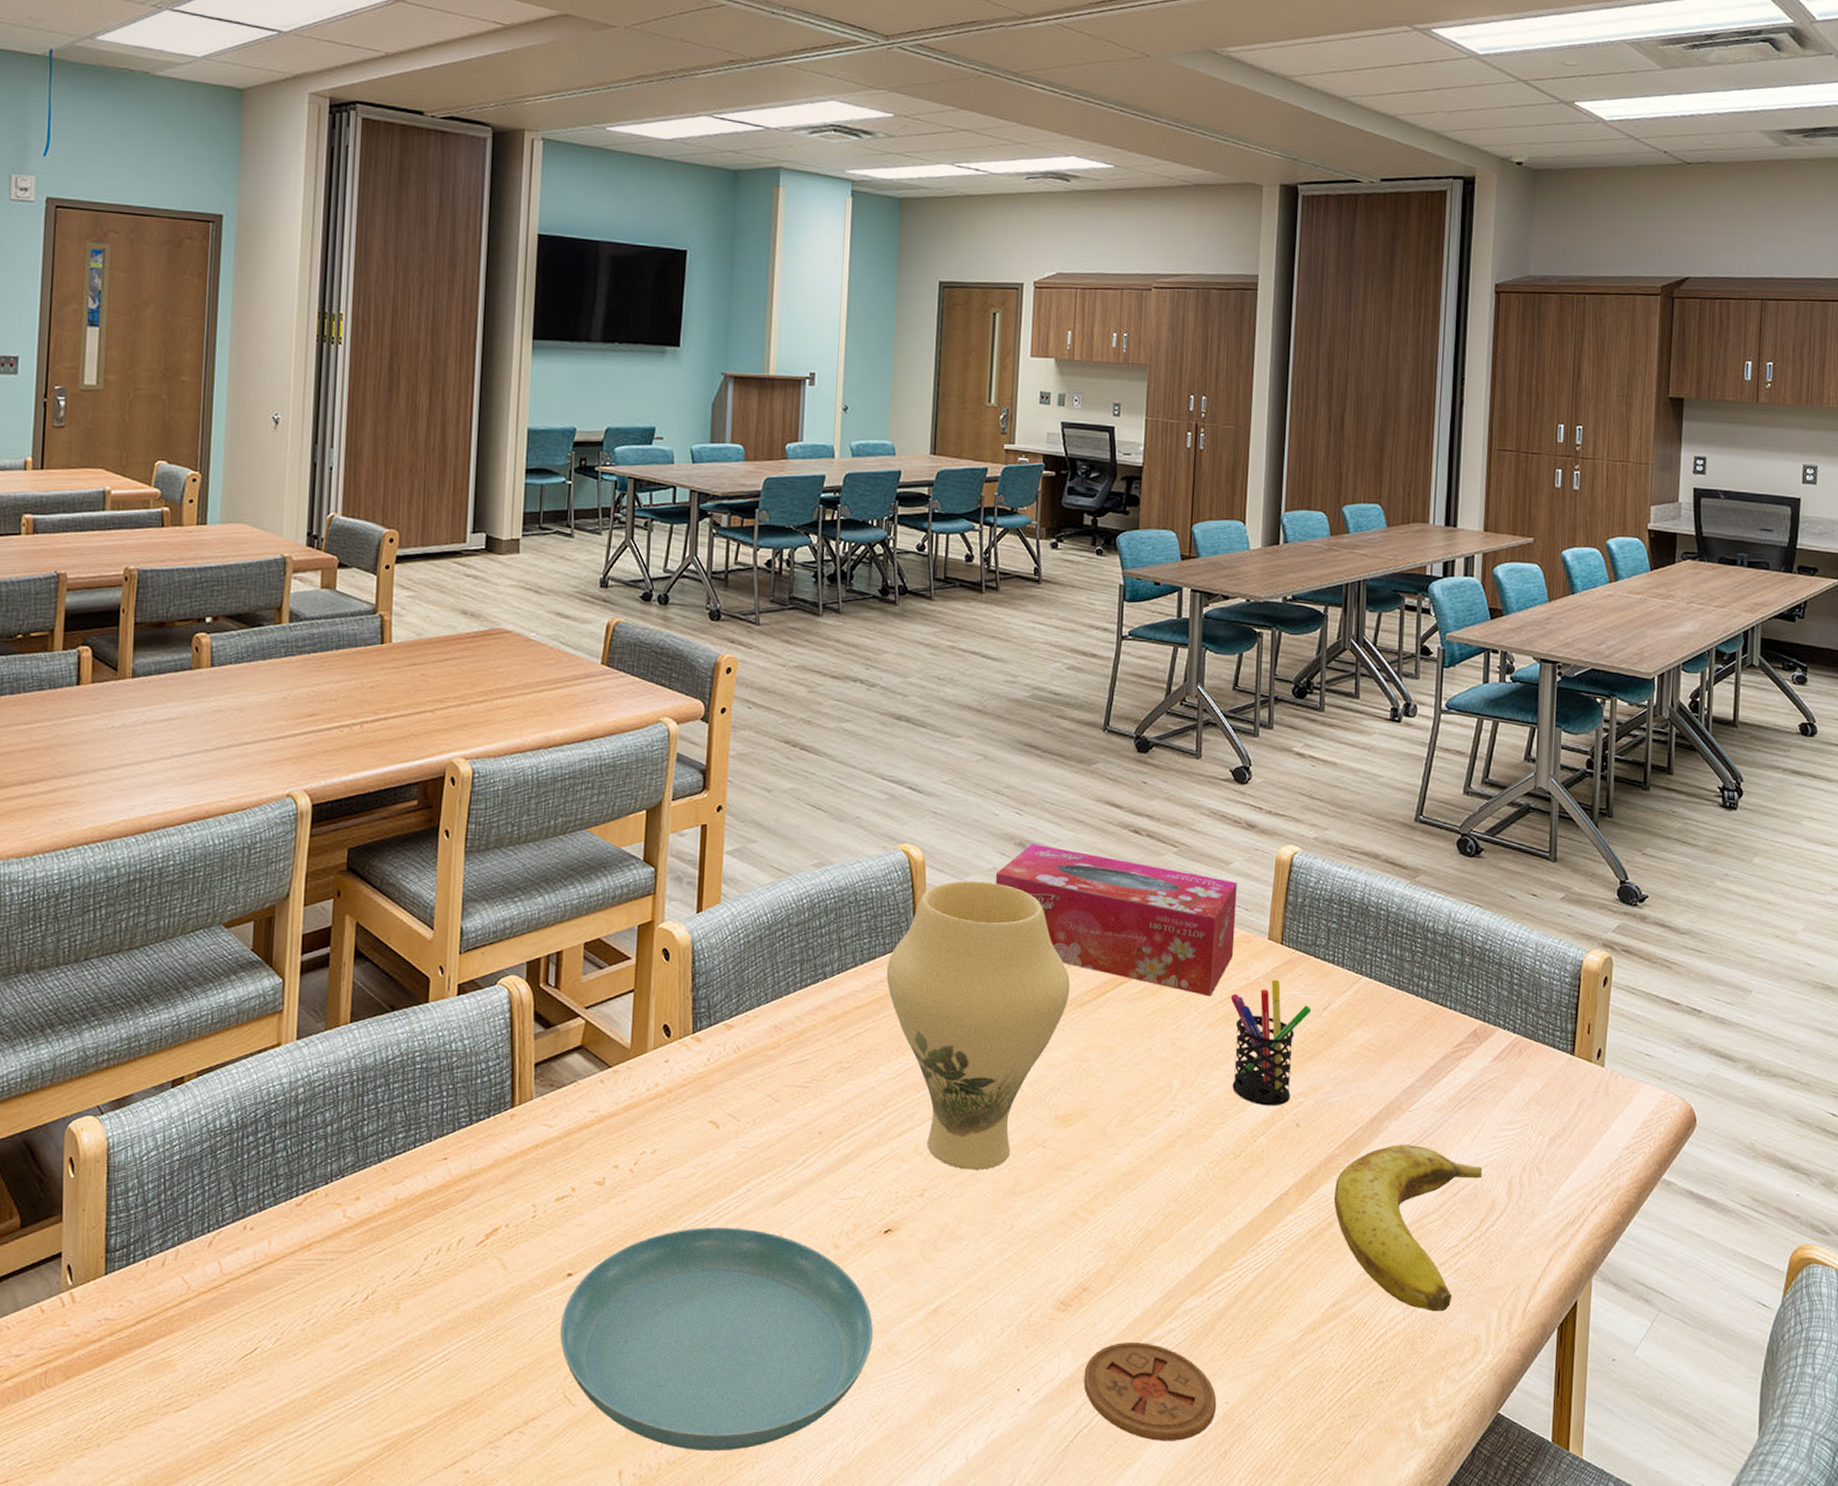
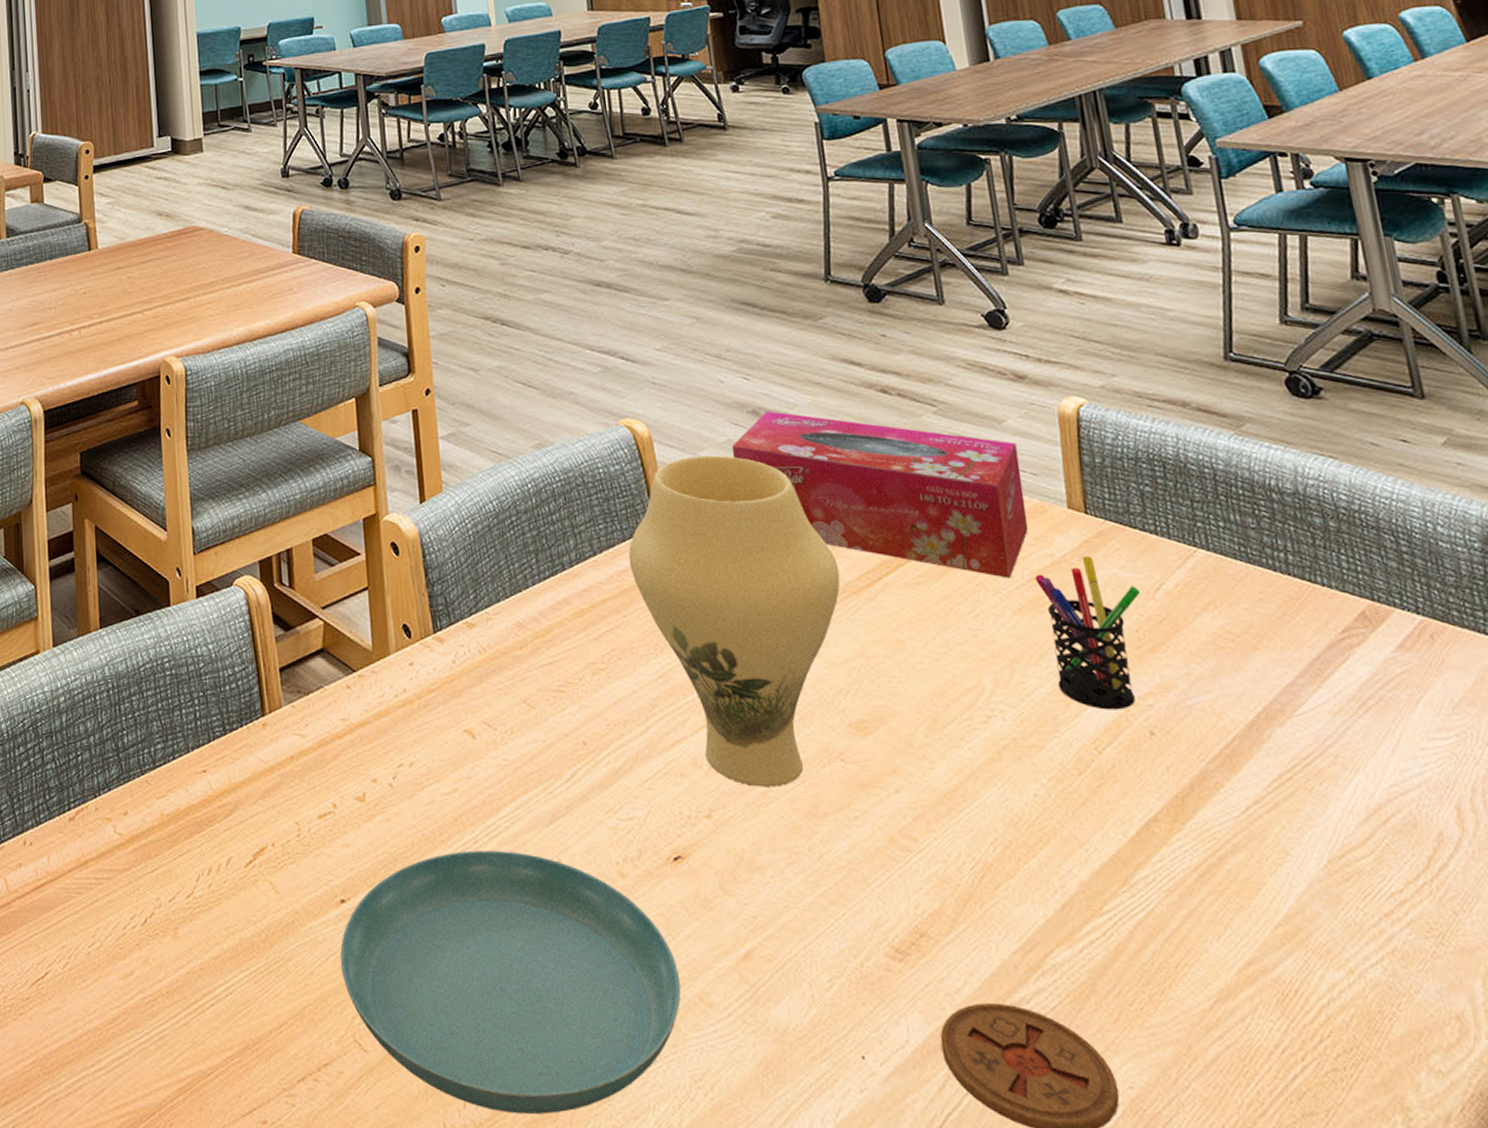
banana: present [1333,1145,1483,1312] -> none [1217,758,1417,979]

